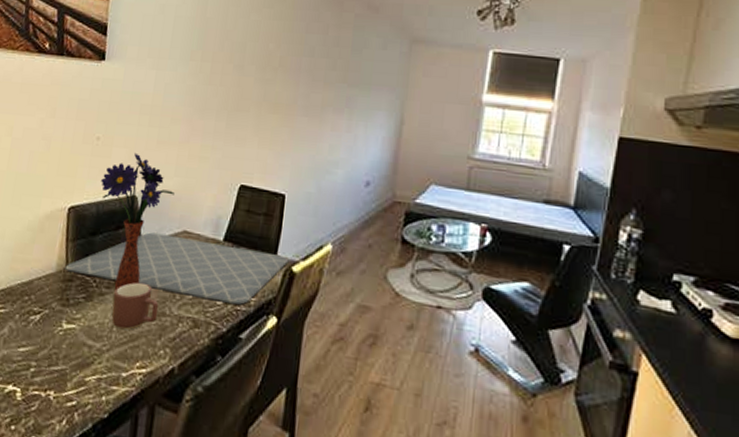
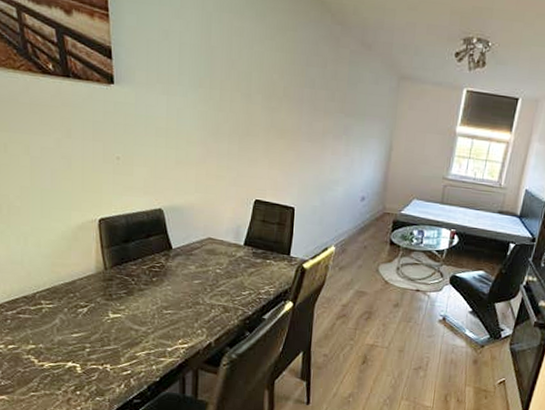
placemat: present [65,232,289,305] -> none [104,239,300,294]
flower arrangement: present [101,152,174,291] -> none [127,171,197,287]
mug: present [111,282,159,331] -> none [152,279,193,317]

